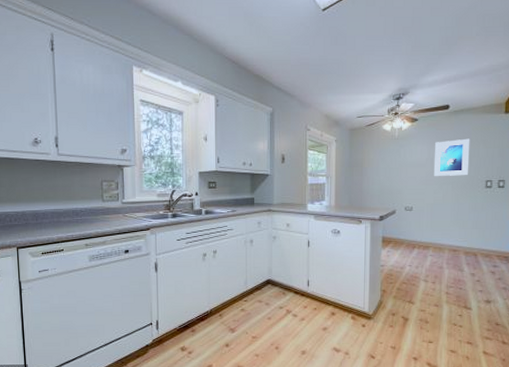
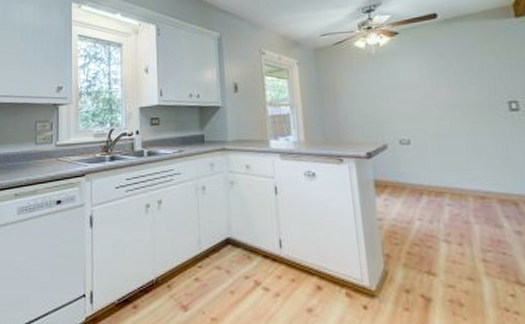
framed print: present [433,138,470,176] -> none [426,50,481,99]

